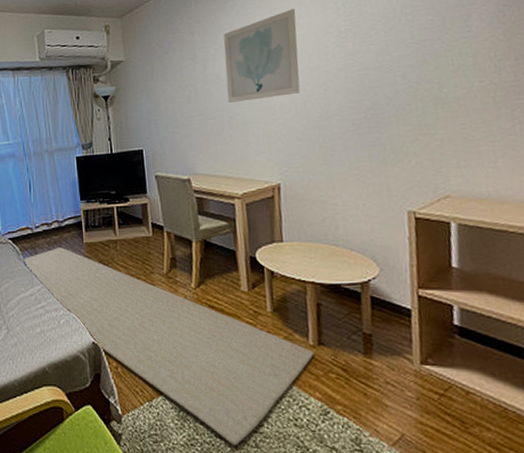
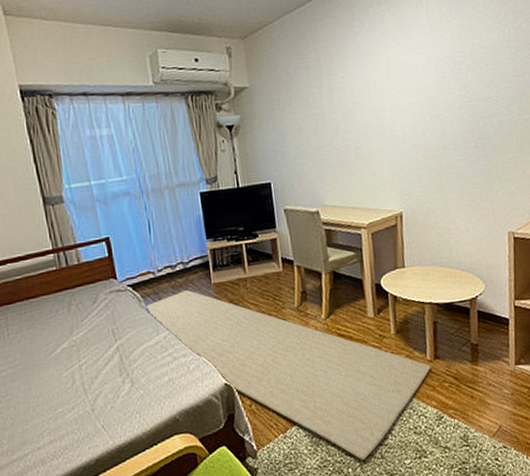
wall art: present [223,9,300,103] -> none [349,38,420,133]

